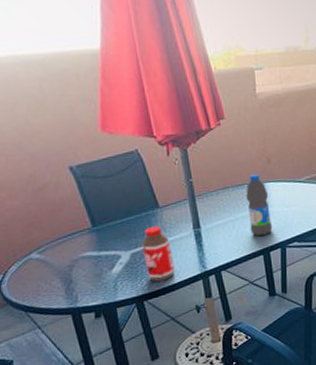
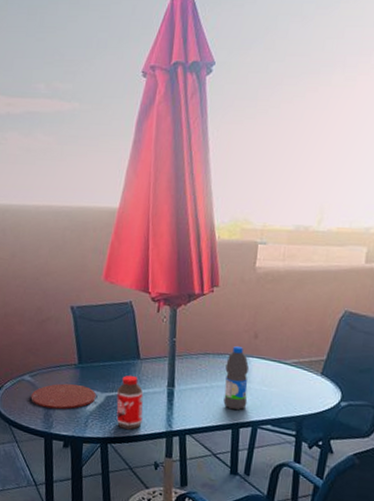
plate: none [44,248,121,283] -> present [31,383,96,410]

